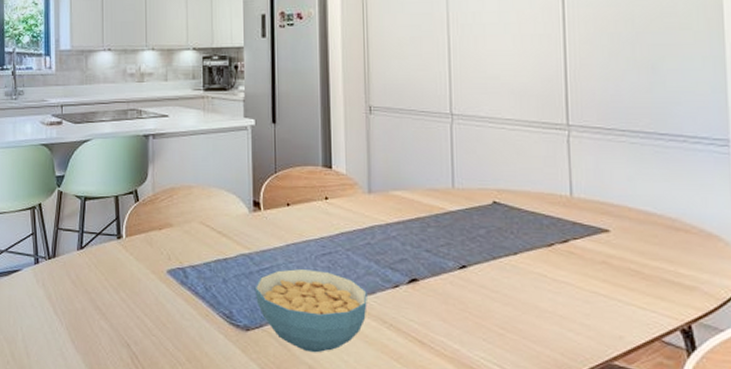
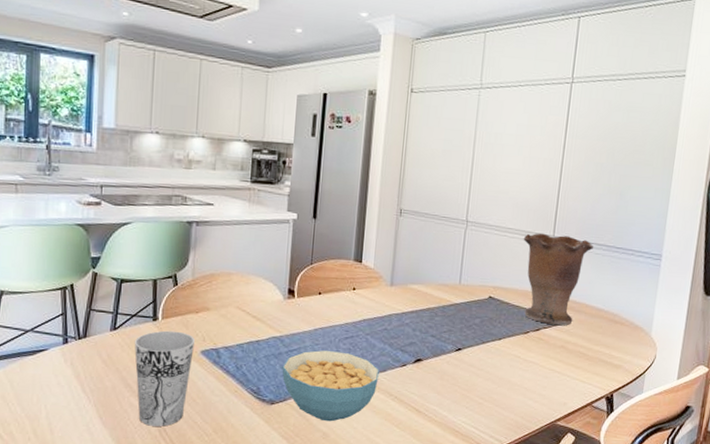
cup: none [100,249,161,353] -> present [134,330,196,427]
vase: none [527,122,625,236] -> present [523,233,593,326]

